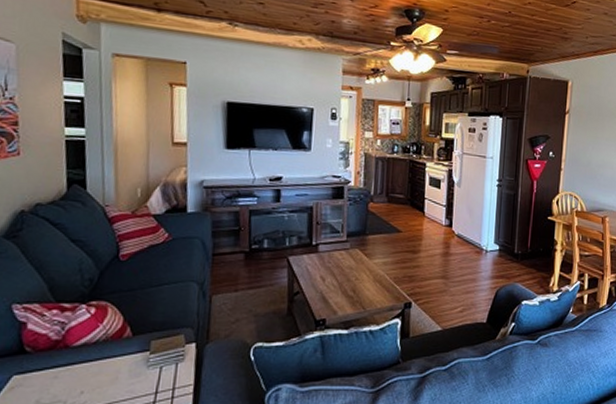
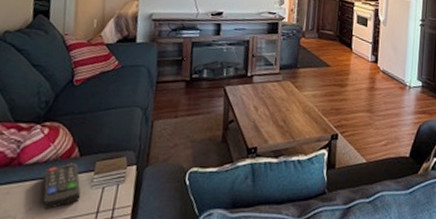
remote control: none [94,343,137,394] -> present [42,163,81,211]

